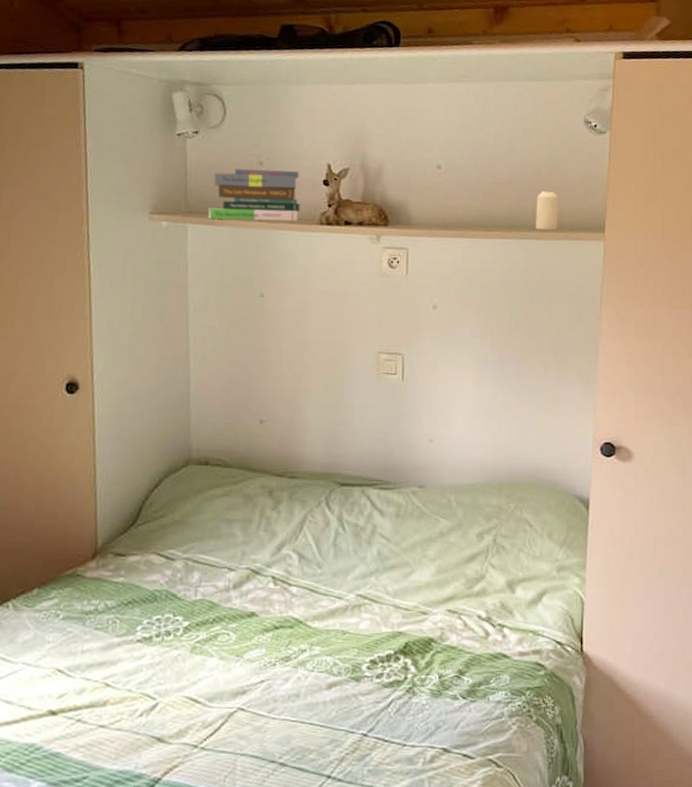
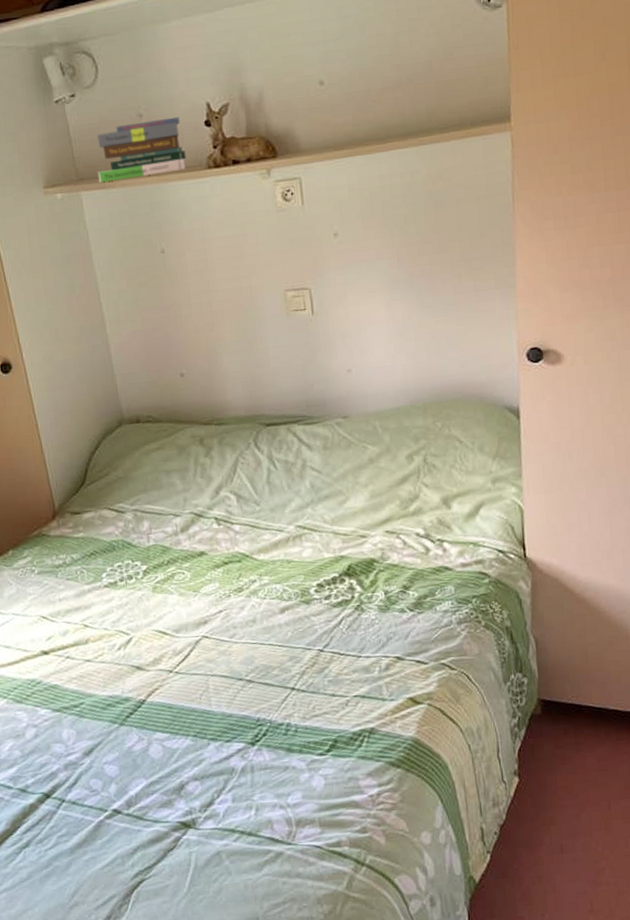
candle: present [536,190,559,231] -> none [430,85,458,132]

